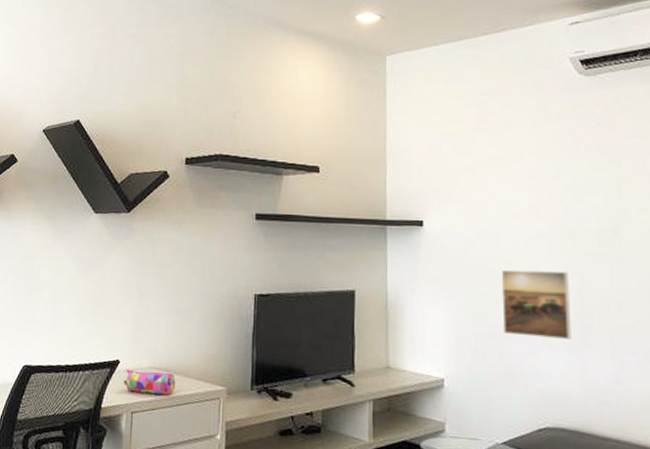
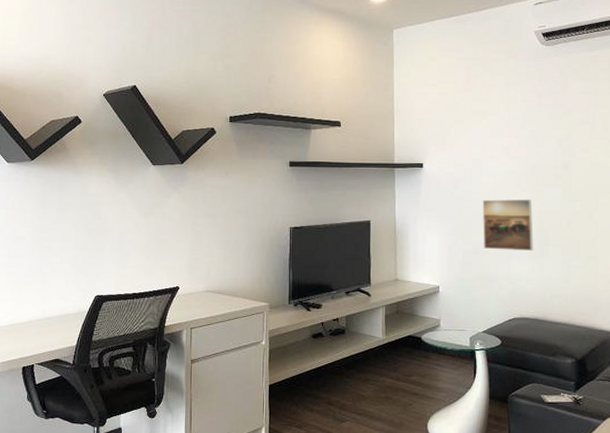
pencil case: present [123,369,176,395] -> none [182,293,227,312]

